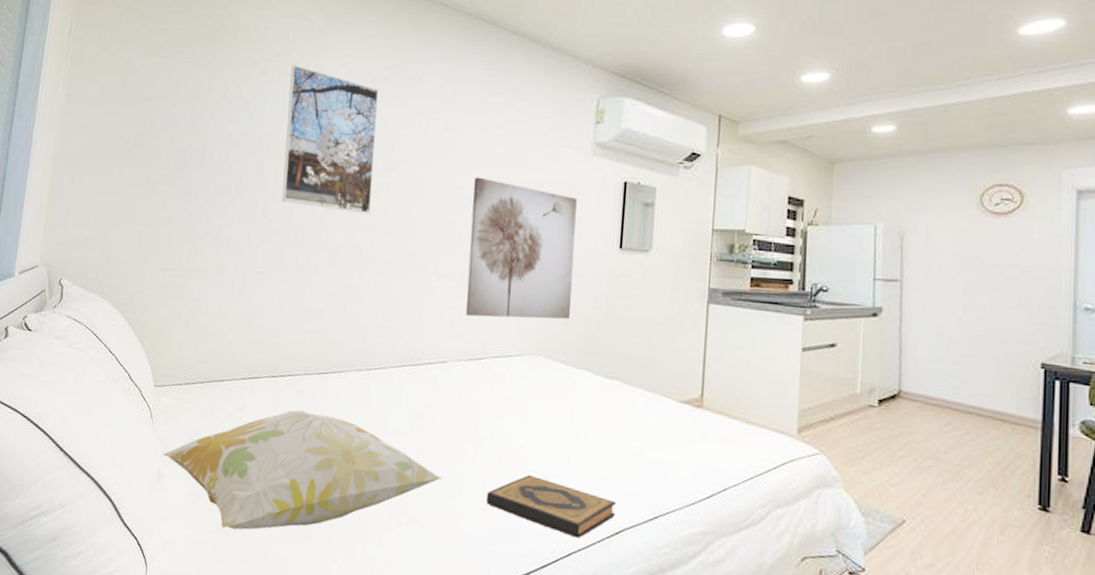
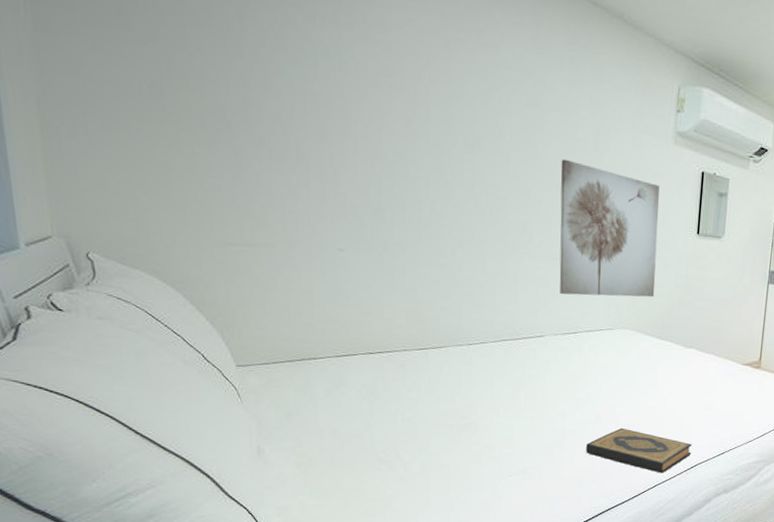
decorative pillow: present [163,410,443,530] -> none [261,383,547,492]
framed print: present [282,65,379,214] -> none [344,12,456,192]

